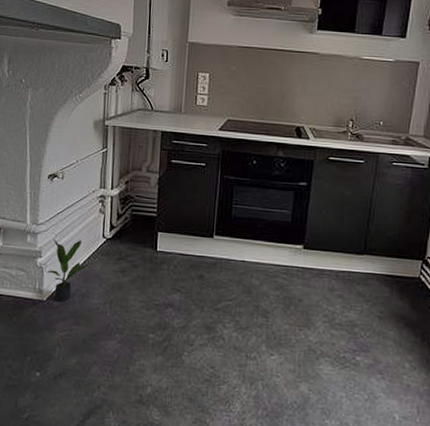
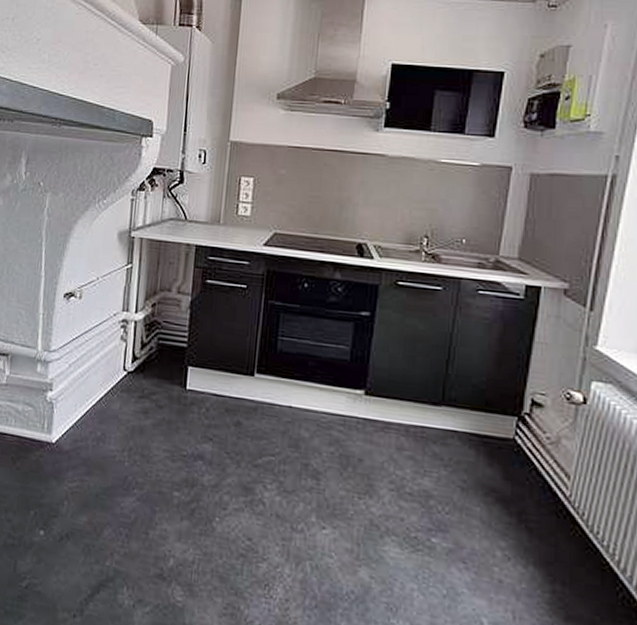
potted plant: present [47,239,89,302] -> none [57,370,107,446]

